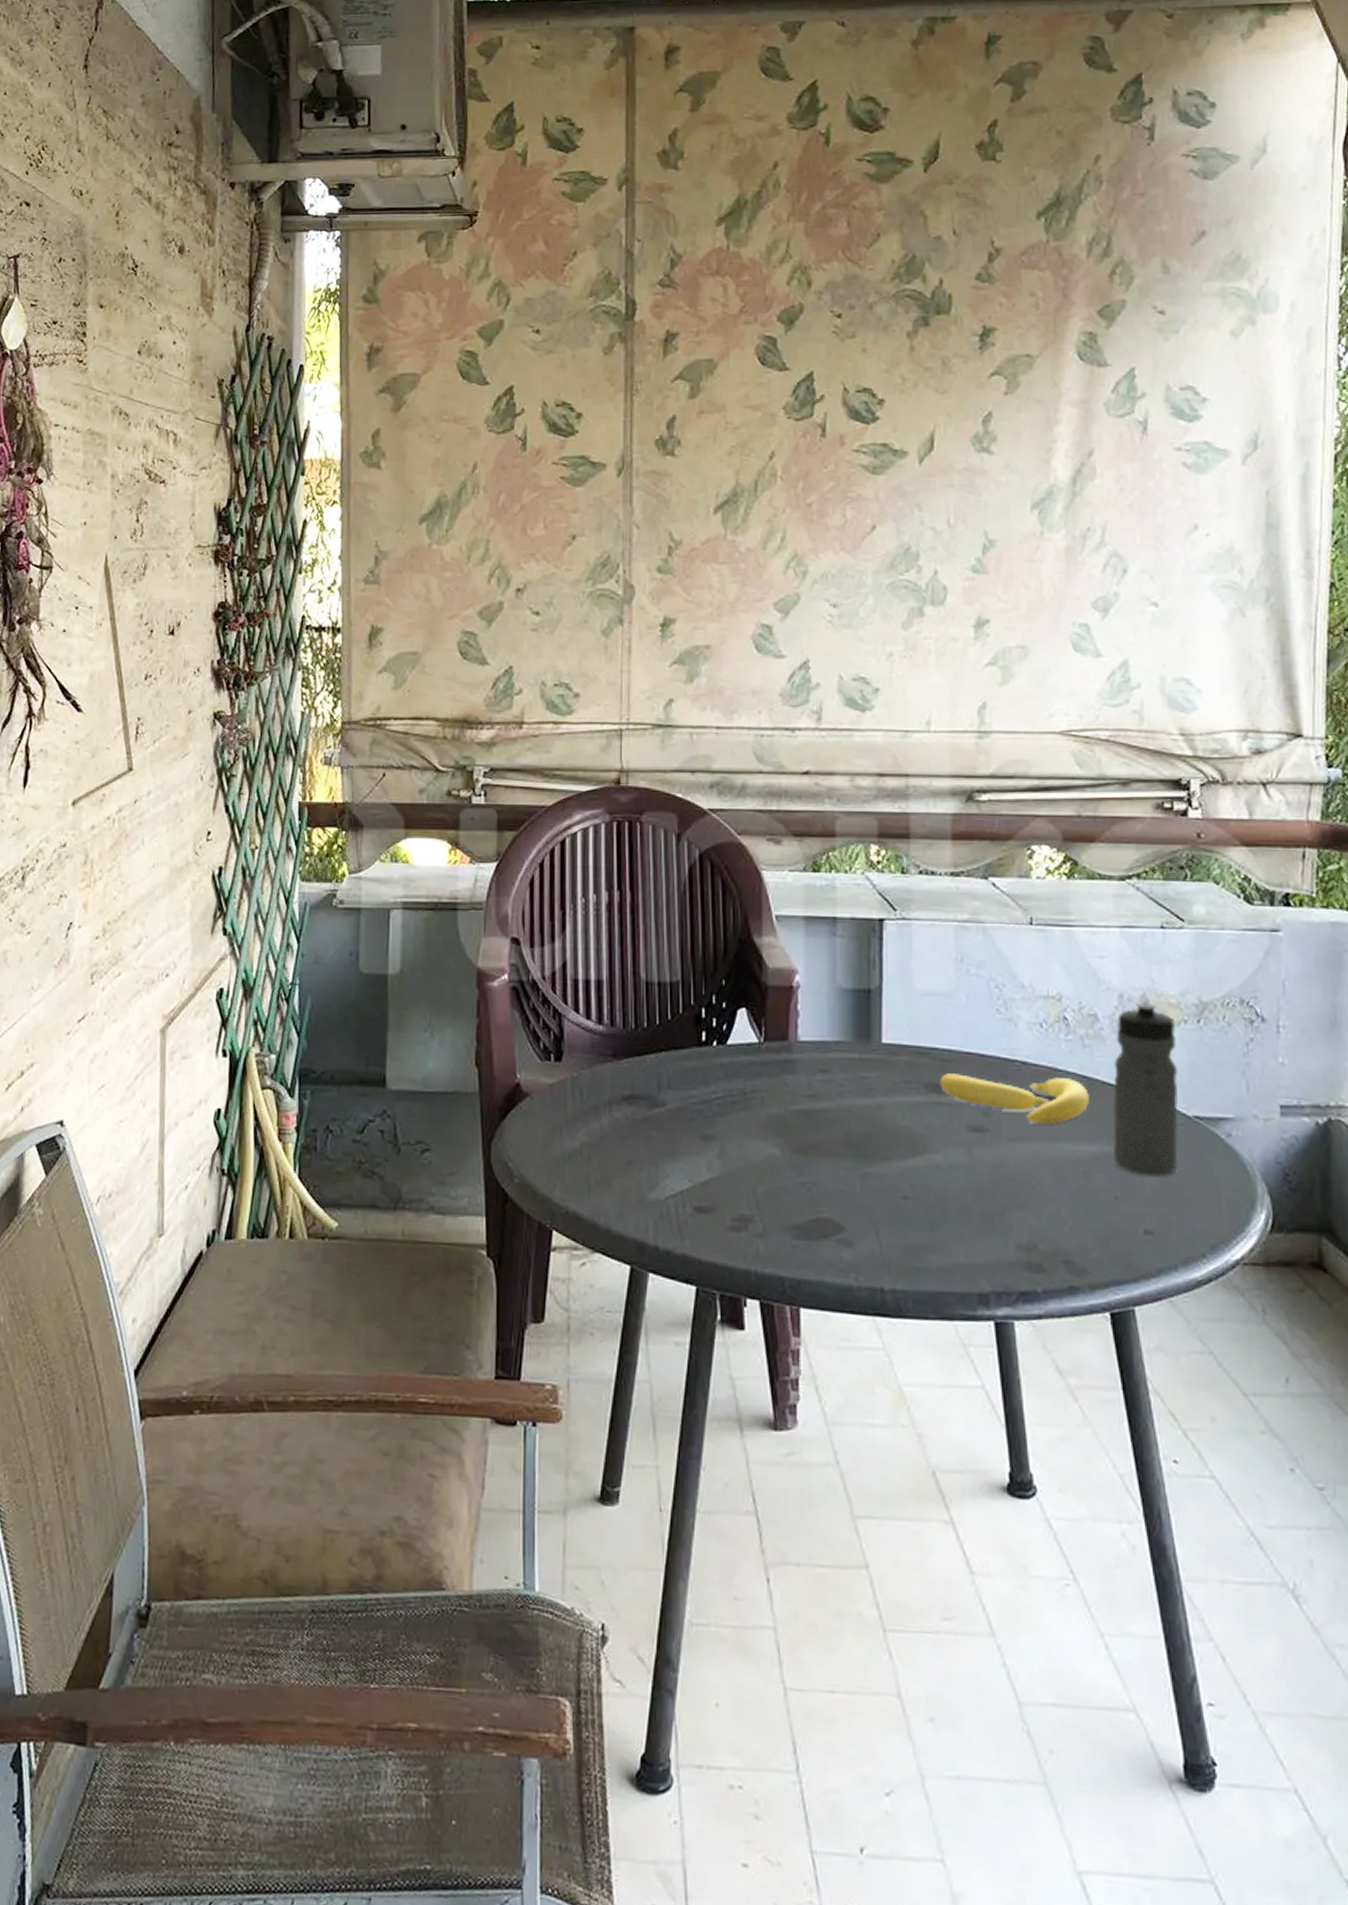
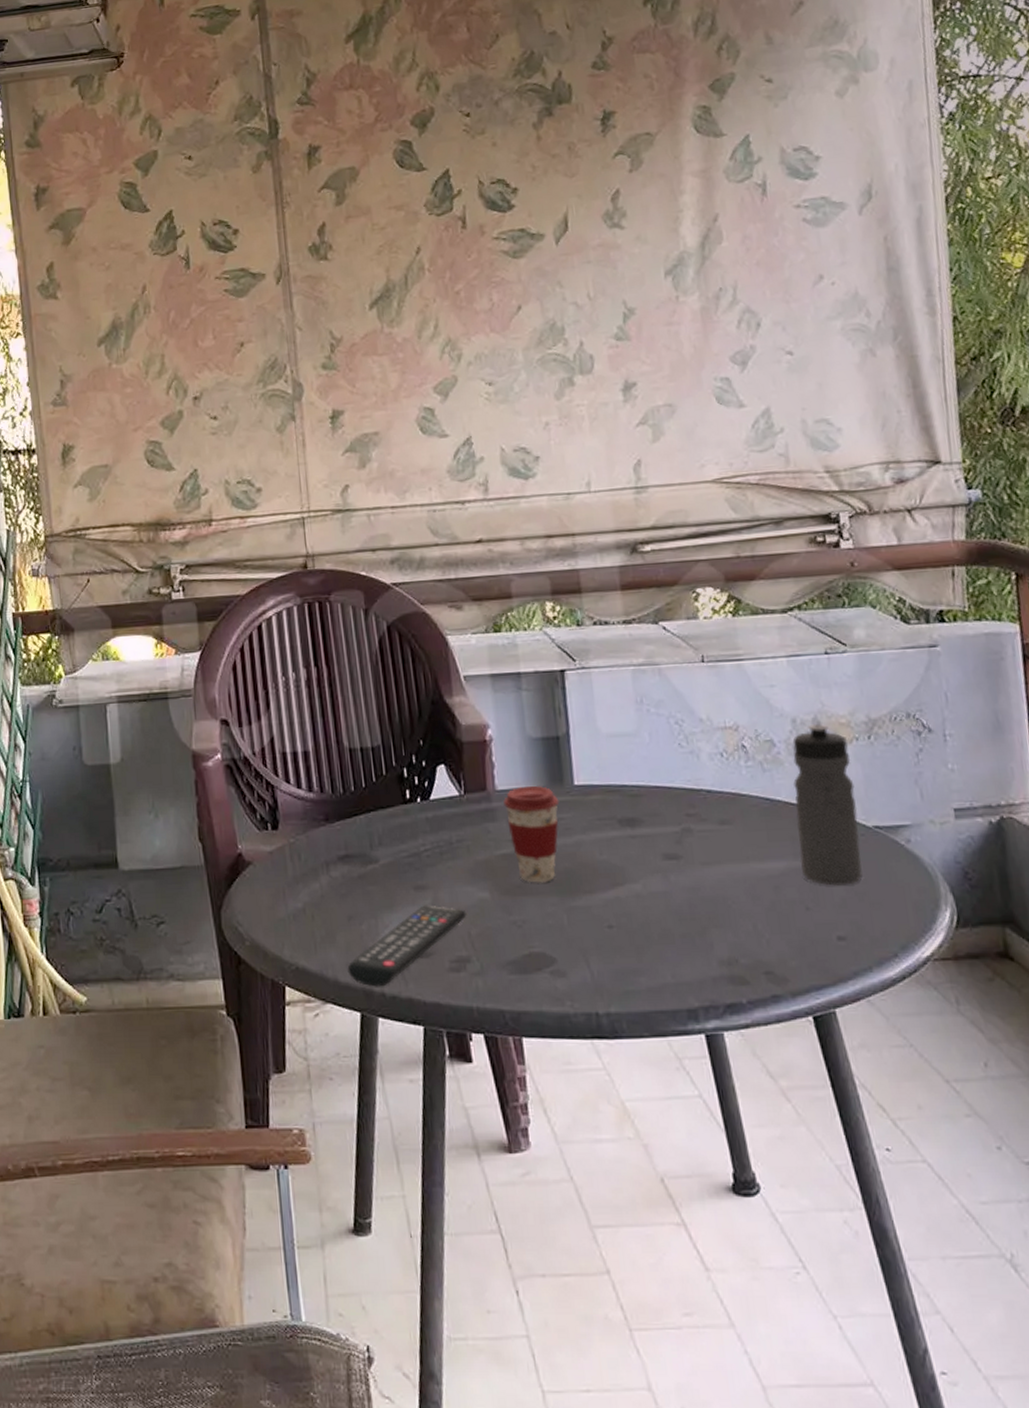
remote control: none [621,1156,754,1240] -> present [347,905,467,987]
coffee cup: none [805,1040,864,1144] -> present [503,786,560,883]
banana: present [939,1073,1089,1125] -> none [631,802,774,847]

